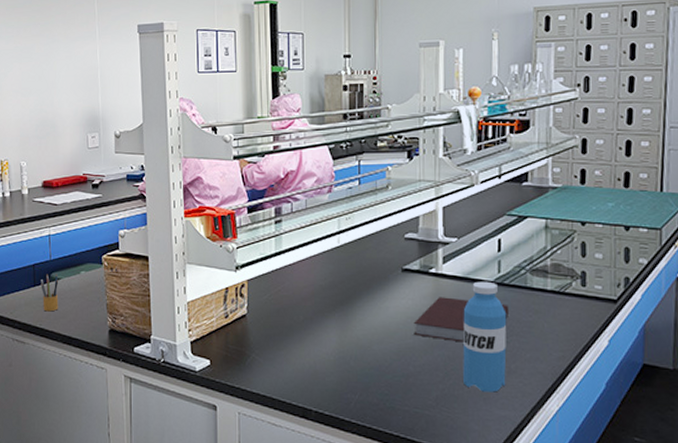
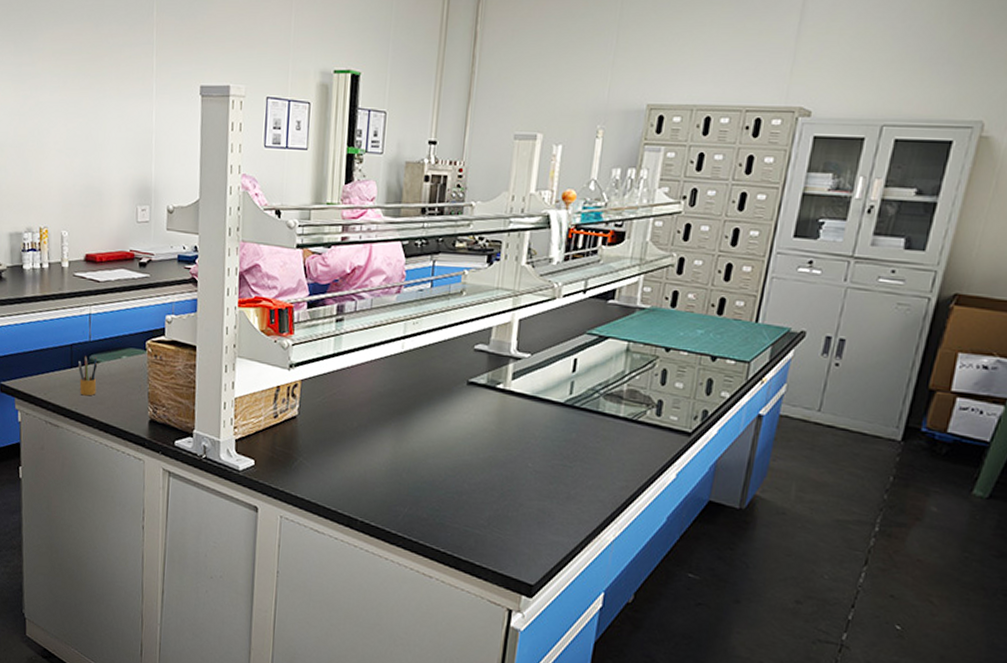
notebook: present [413,297,510,343] -> none [472,414,577,464]
water bottle: present [462,281,507,392] -> none [519,401,574,517]

